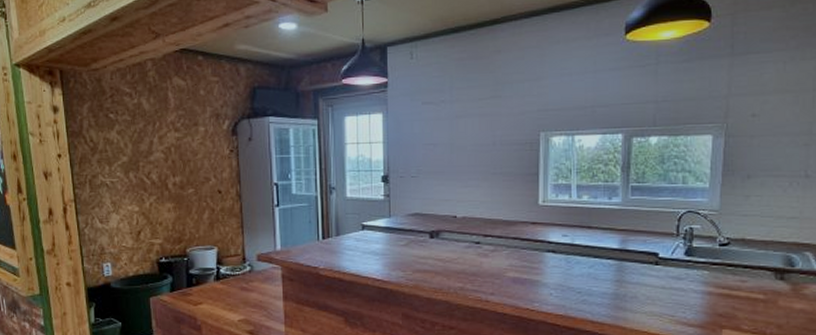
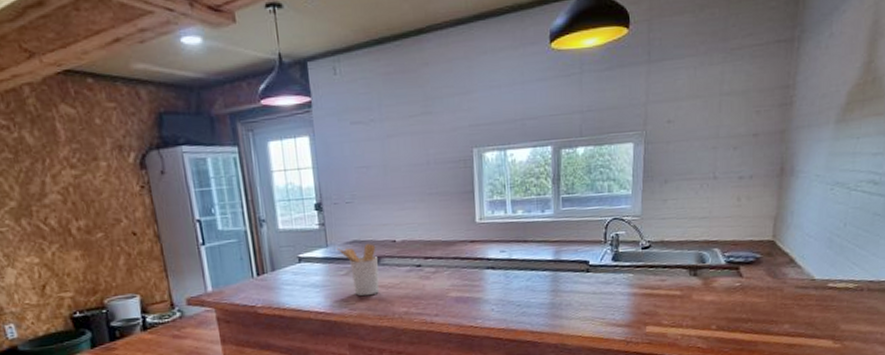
utensil holder: none [399,216,438,268] -> present [337,243,380,297]

